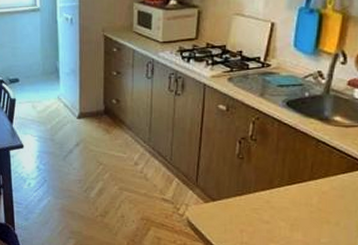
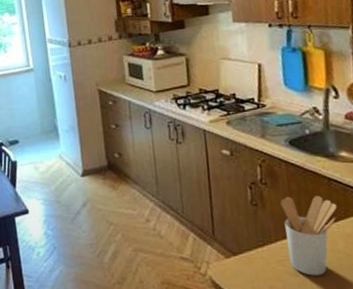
utensil holder: none [264,153,319,225] -> present [280,196,337,276]

